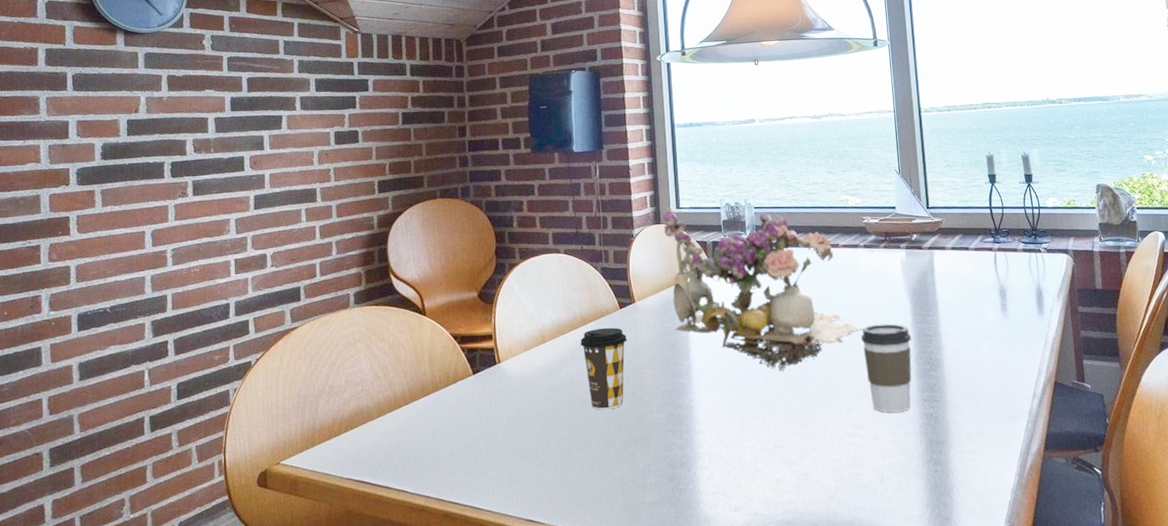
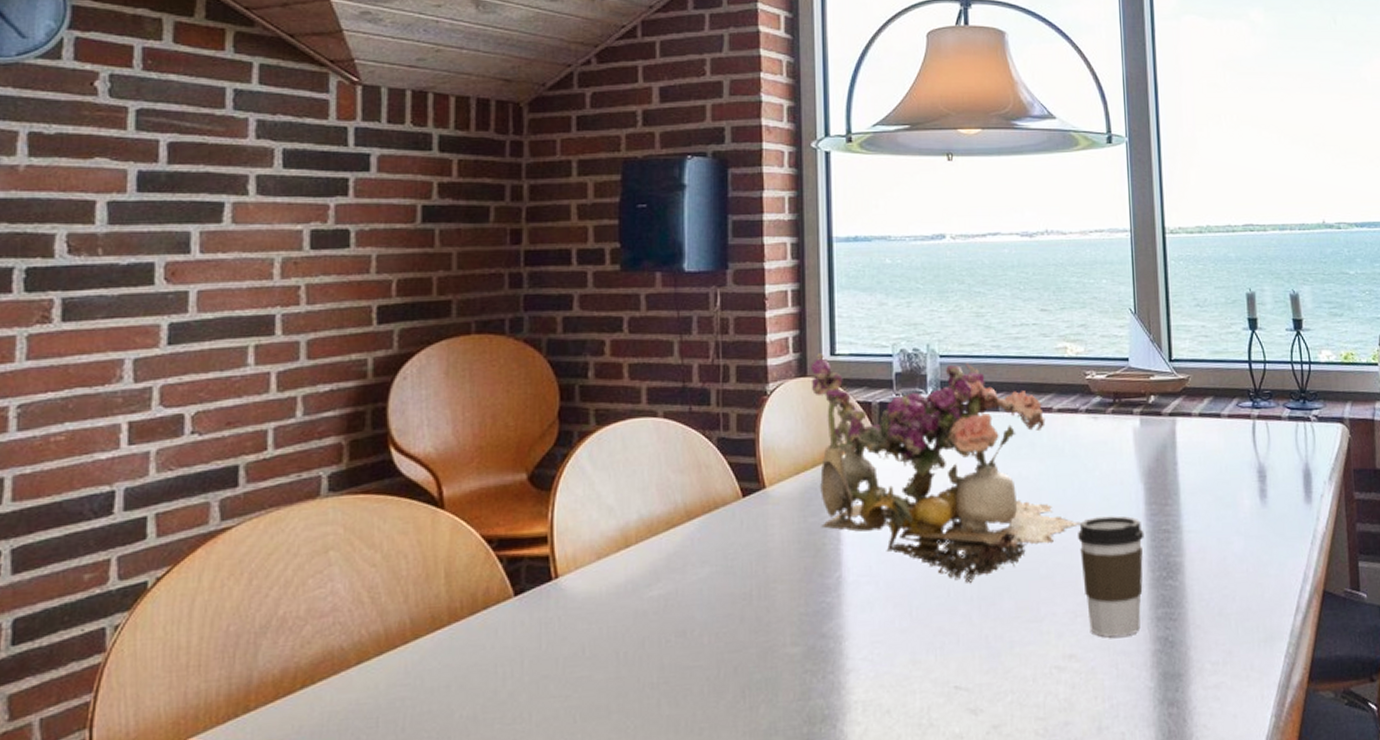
coffee cup: present [580,327,627,410] -> none [681,524,751,644]

